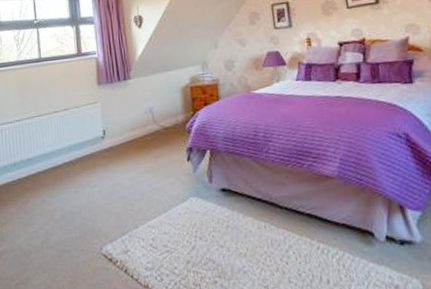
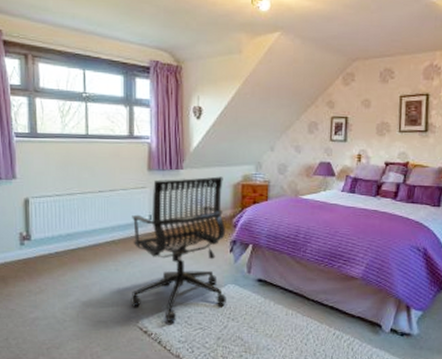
office chair: none [86,81,191,247] -> present [131,176,226,323]

